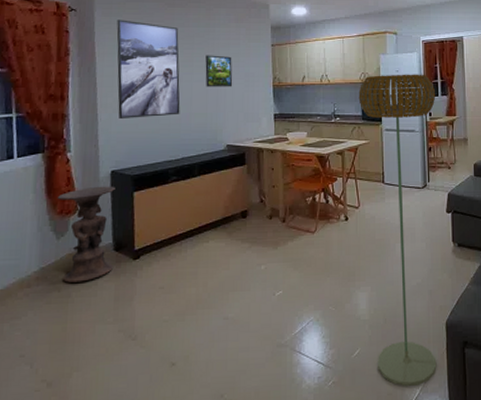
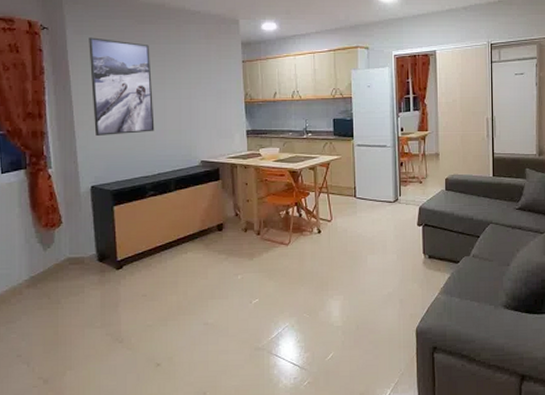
pedestal table: present [57,186,115,283] -> none [41,200,99,290]
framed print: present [205,55,233,87] -> none [177,72,205,104]
floor lamp: present [358,74,437,387] -> none [330,89,408,388]

